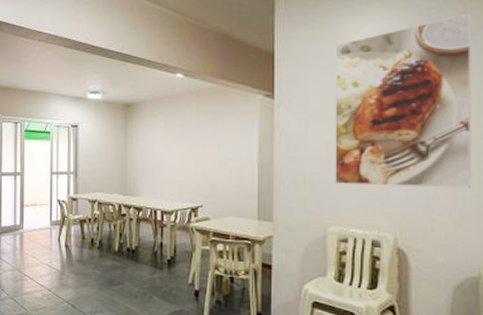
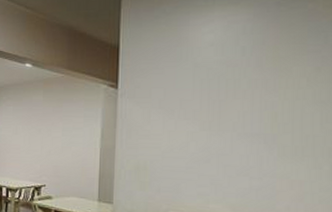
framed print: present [335,13,472,188] -> none [176,10,324,182]

